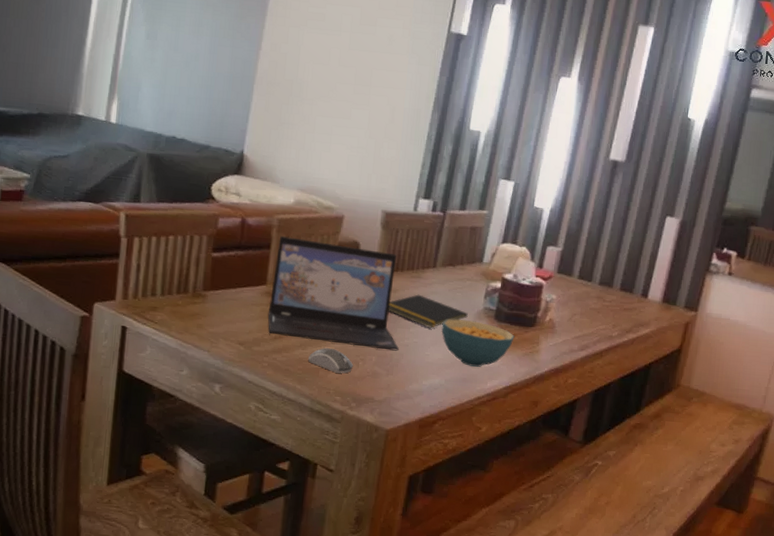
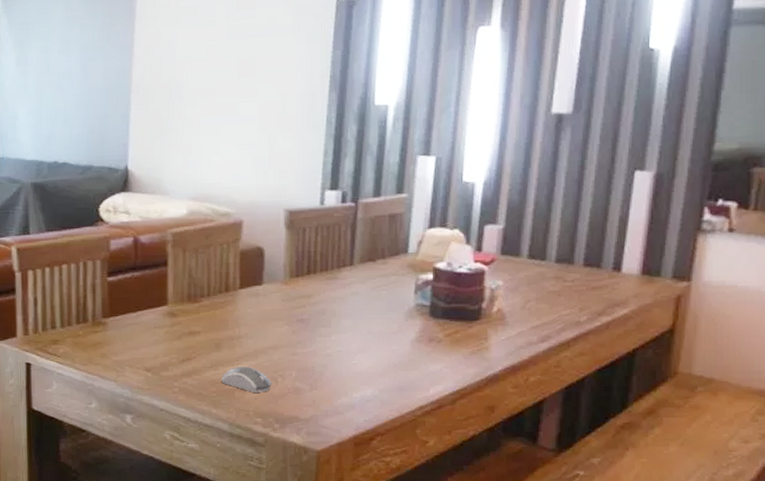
laptop: present [268,236,399,351] -> none [172,251,321,363]
notepad: present [388,294,468,328] -> none [304,297,397,333]
cereal bowl: present [441,319,515,367] -> none [368,320,457,372]

